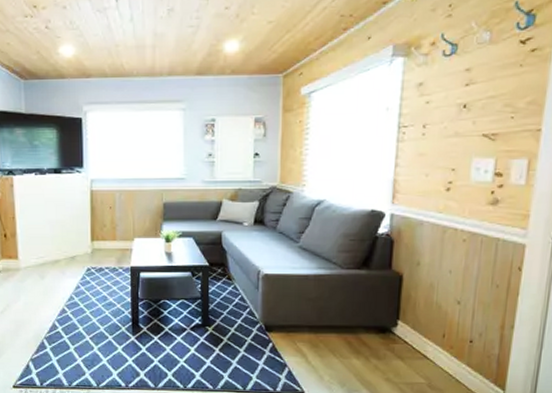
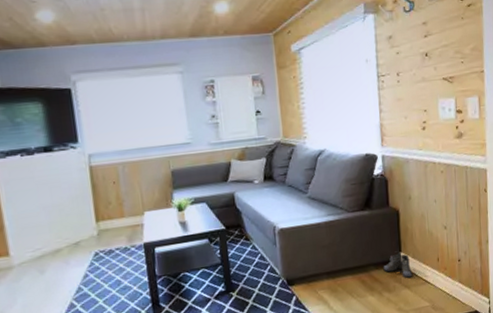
boots: none [374,318,410,348] -> present [383,251,413,278]

